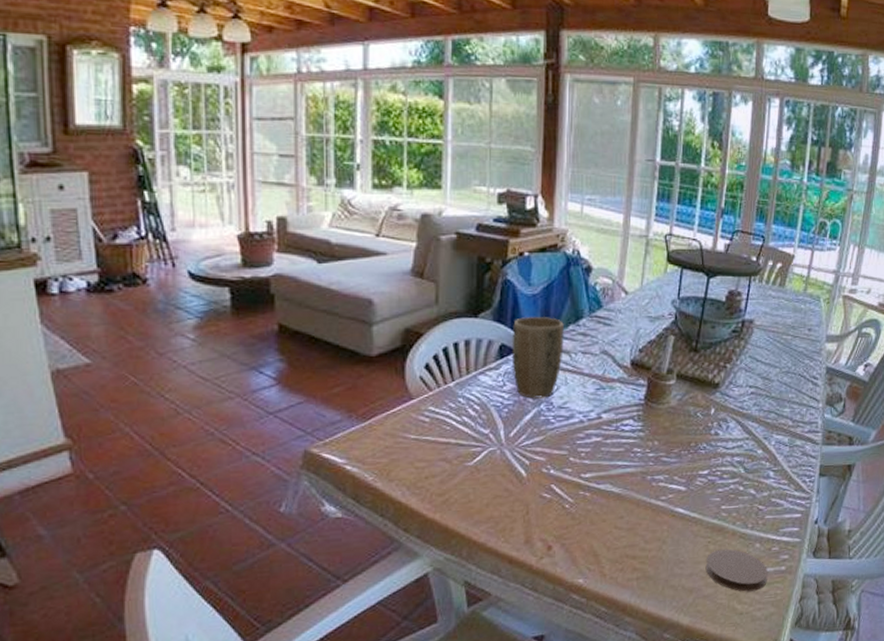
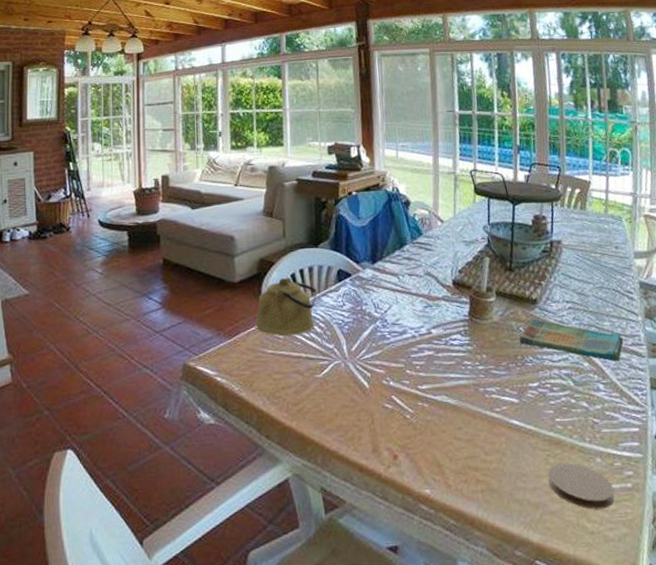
kettle: none [396,352,474,420] -> present [255,278,318,336]
plant pot: present [512,316,564,399] -> none [347,245,392,317]
dish towel: none [695,404,801,449] -> present [519,319,624,362]

